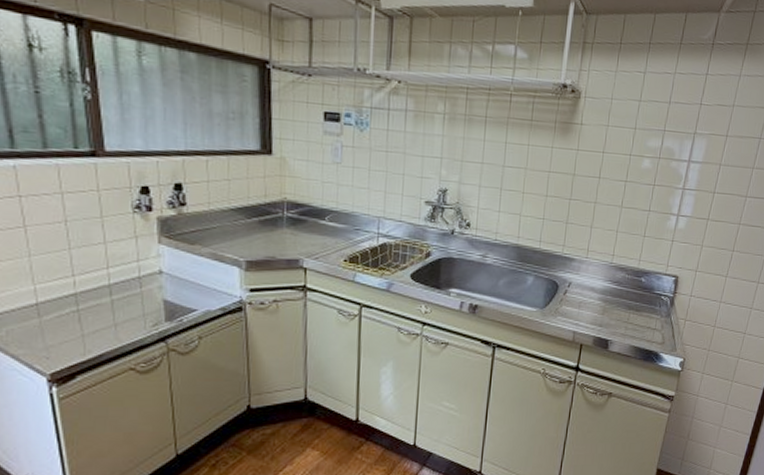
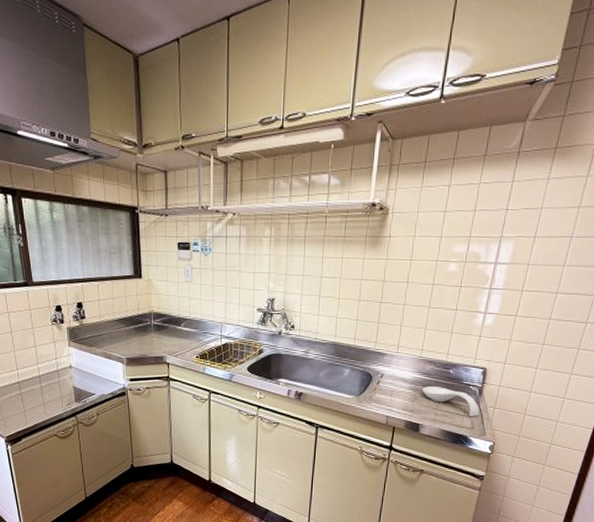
spoon rest: none [612,297,671,330] -> present [422,386,480,416]

